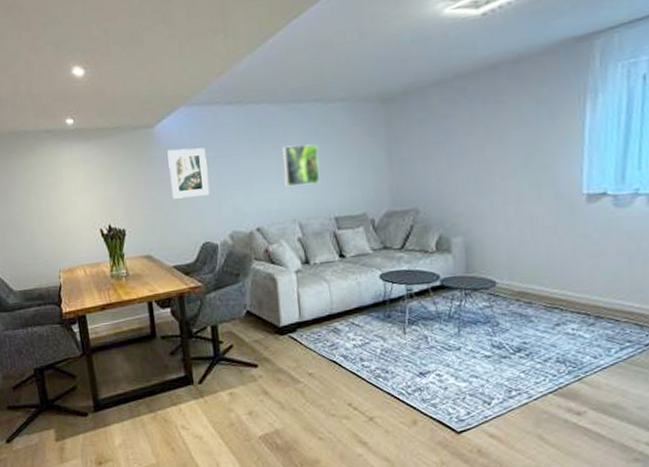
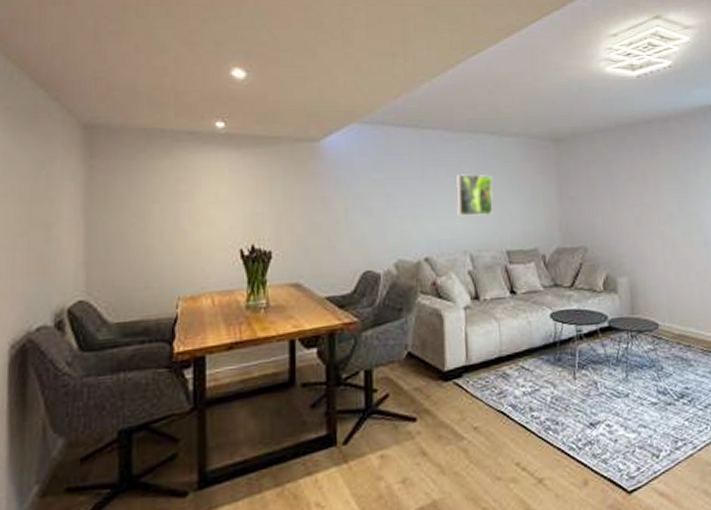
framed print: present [167,147,210,199] -> none [332,166,376,220]

